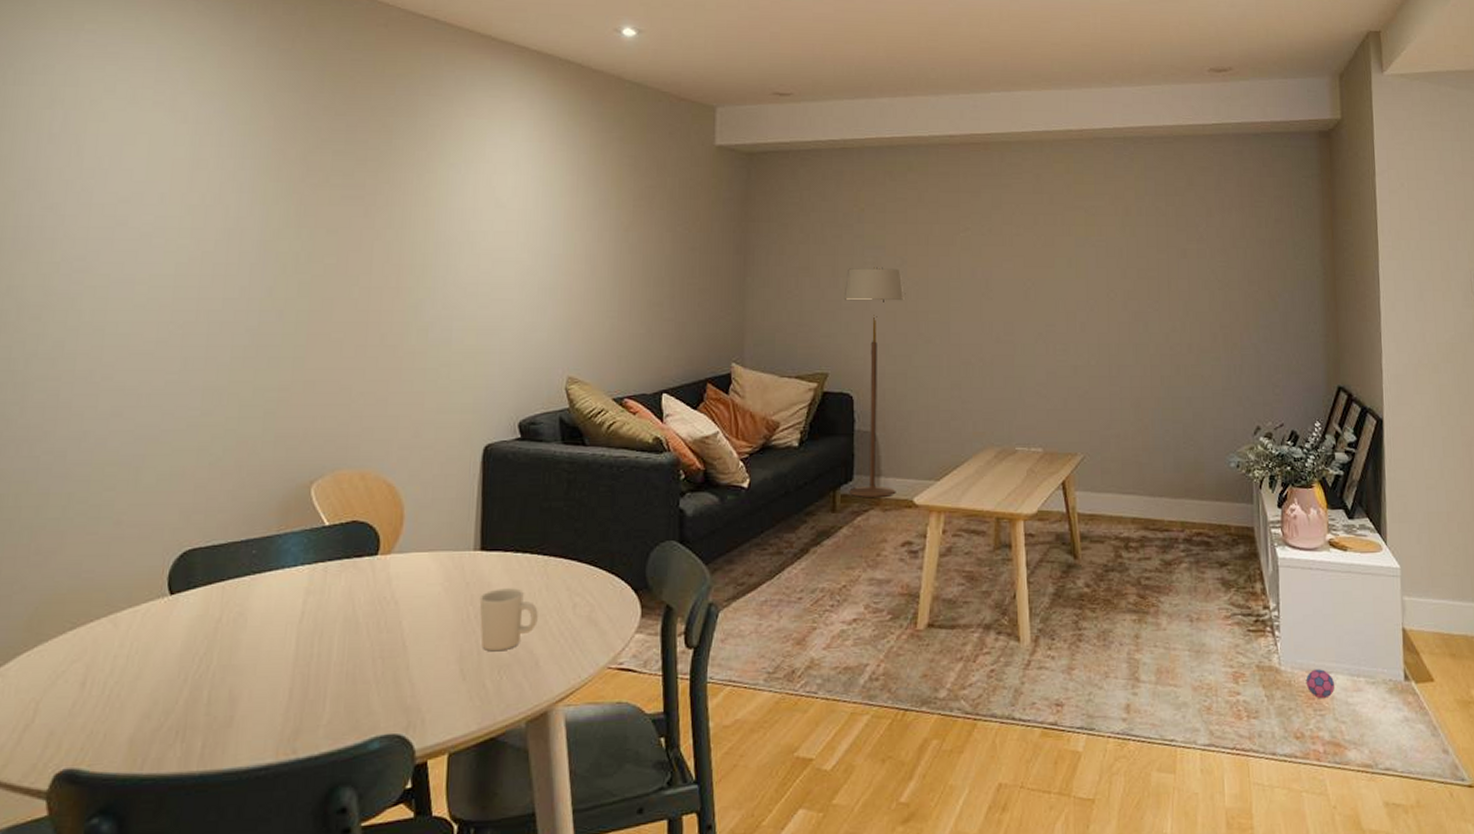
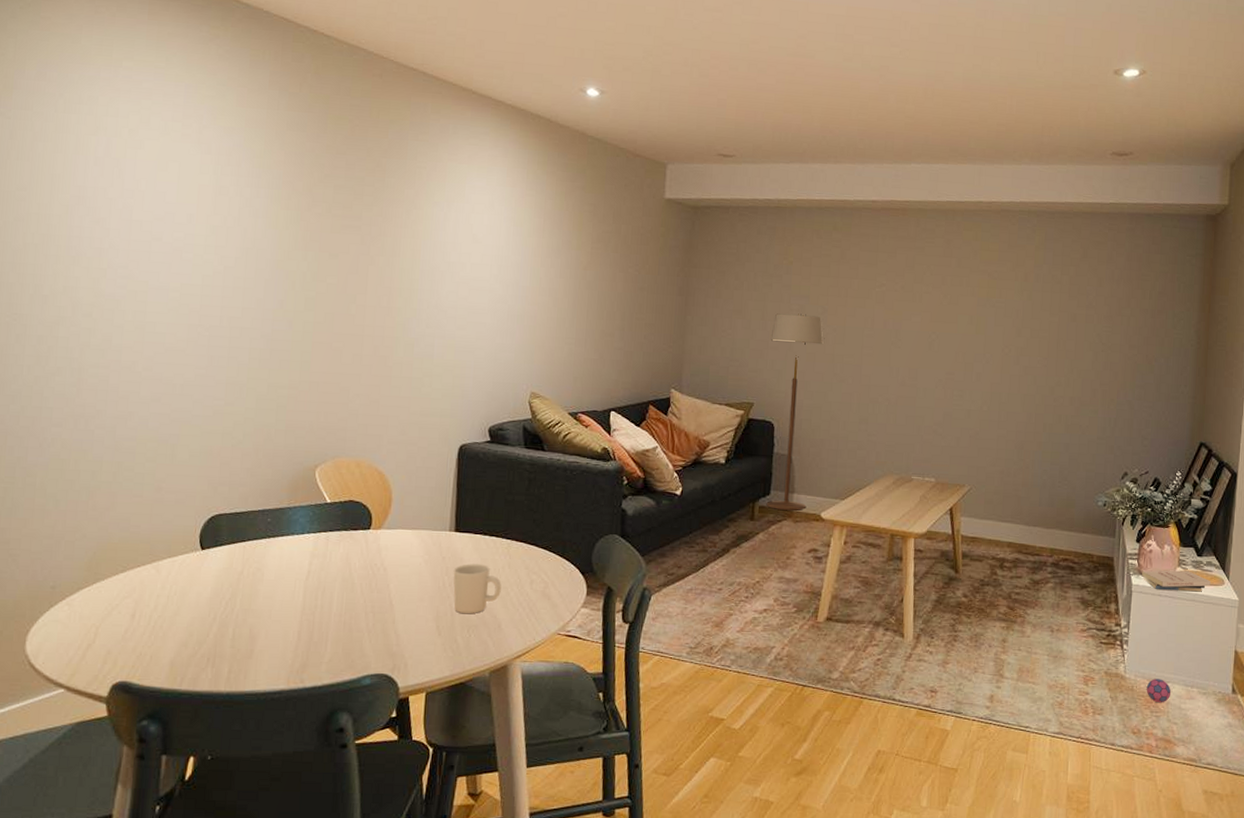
books: none [1288,537,1366,562] -> present [1142,570,1210,592]

